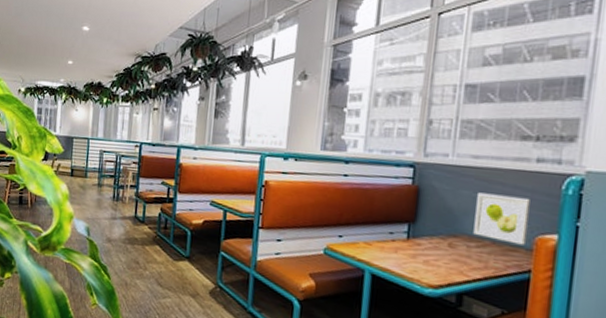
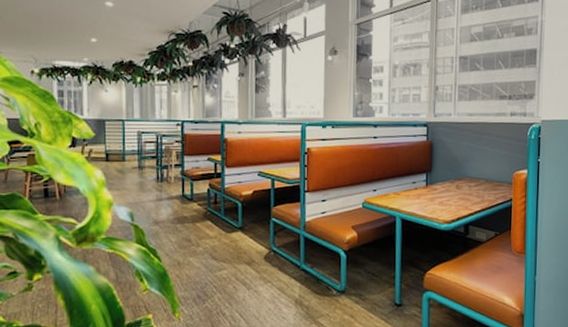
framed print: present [473,192,530,245] -> none [472,143,508,180]

